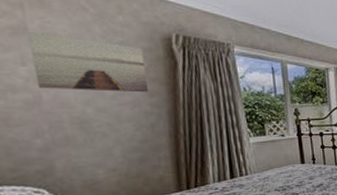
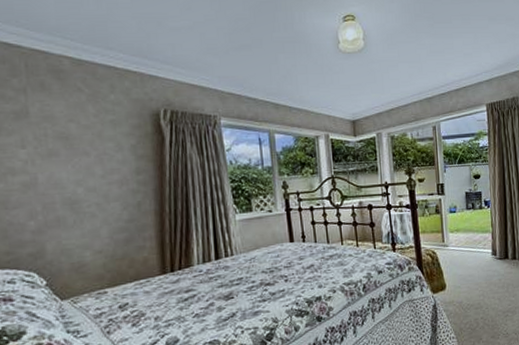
wall art: present [28,32,149,93] -> none [29,115,137,171]

